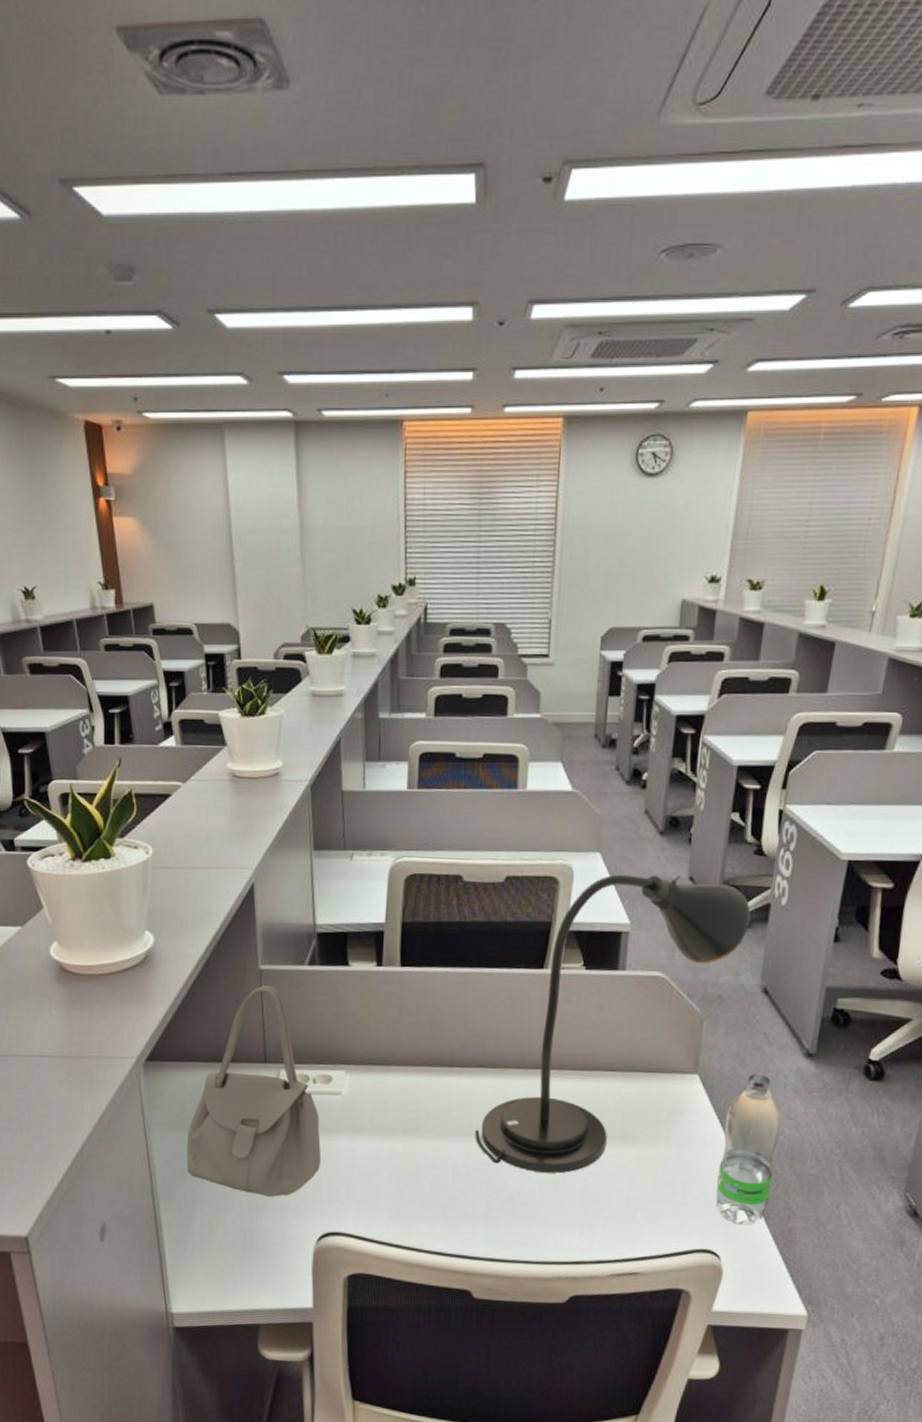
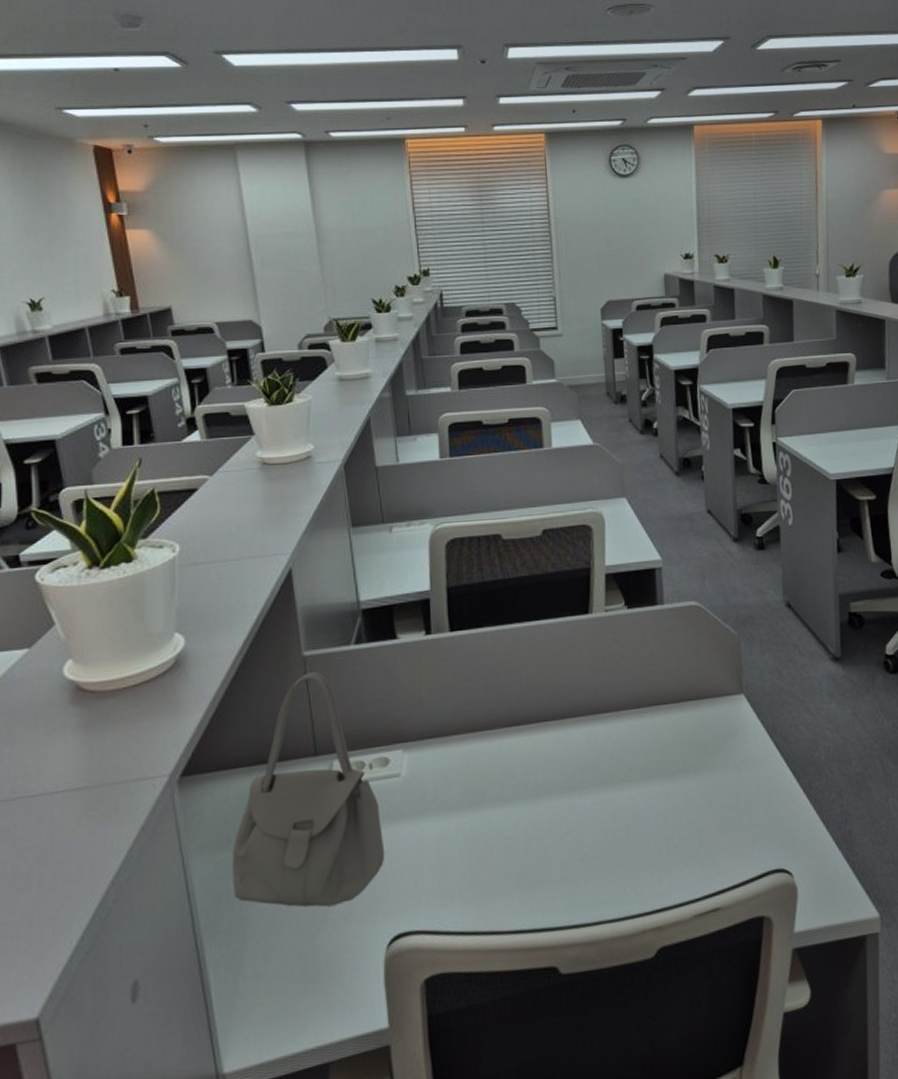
desk lamp: present [475,874,751,1174] -> none [542,510,765,822]
bottle: present [715,1073,781,1225] -> none [774,684,826,837]

